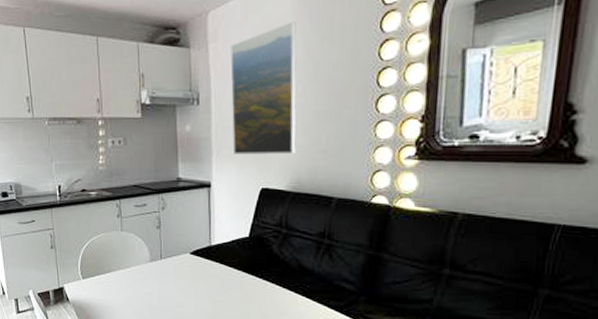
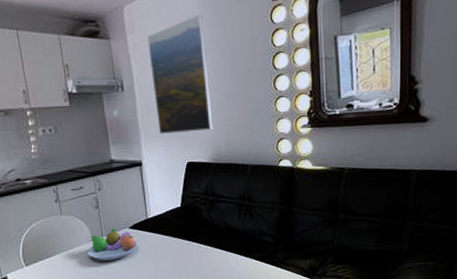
fruit bowl: none [145,251,197,285] -> present [88,228,138,261]

